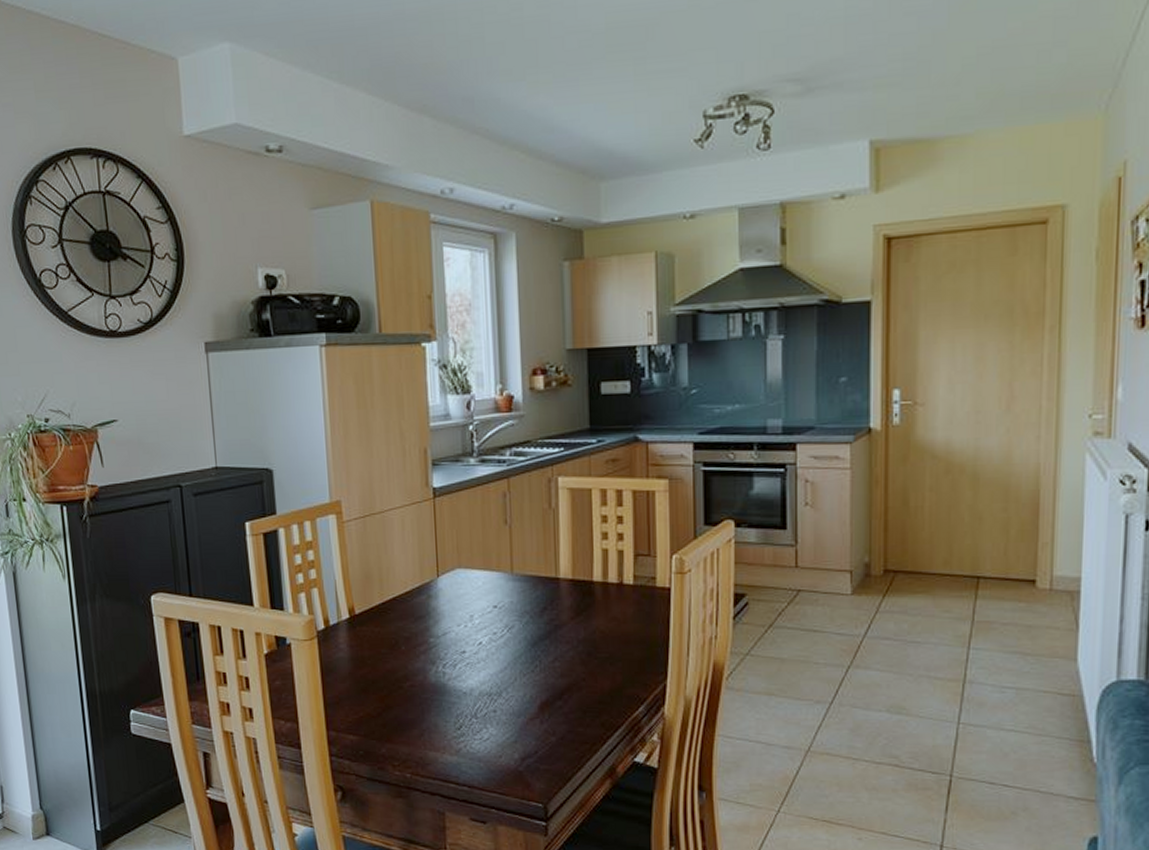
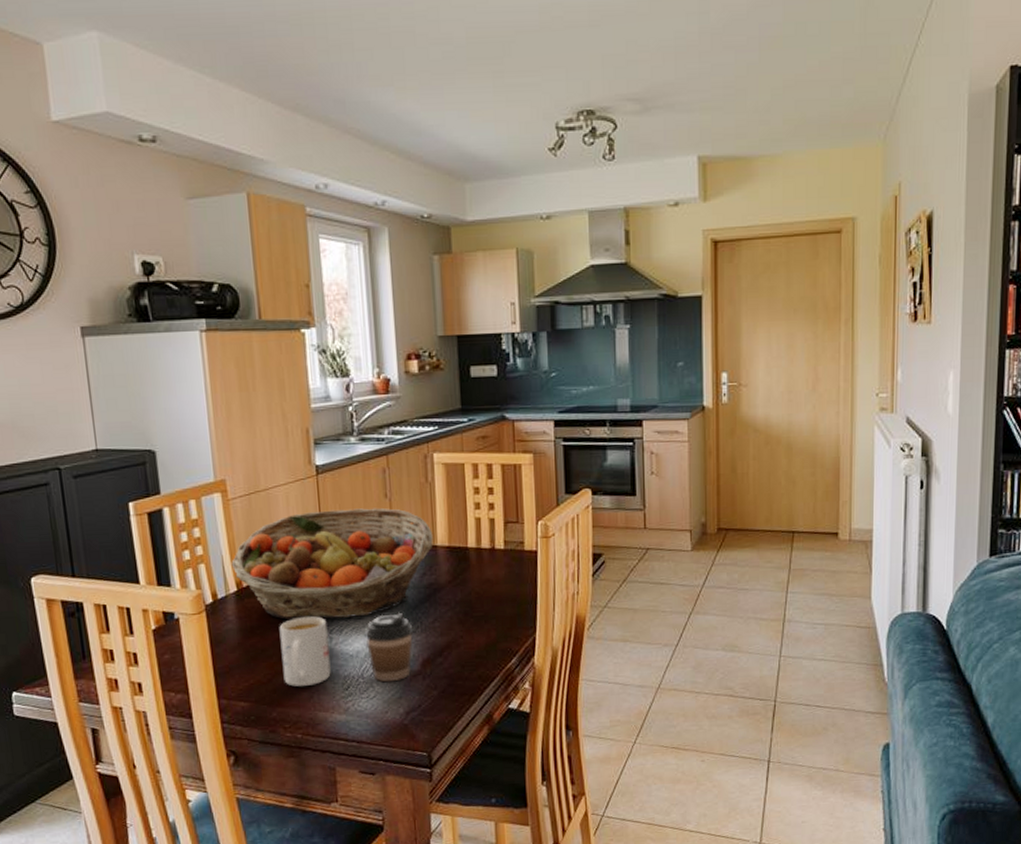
fruit basket: none [344,535,556,652] -> present [231,508,433,619]
mug: none [390,649,443,722] -> present [279,616,331,687]
coffee cup: none [478,648,532,724] -> present [363,612,414,682]

